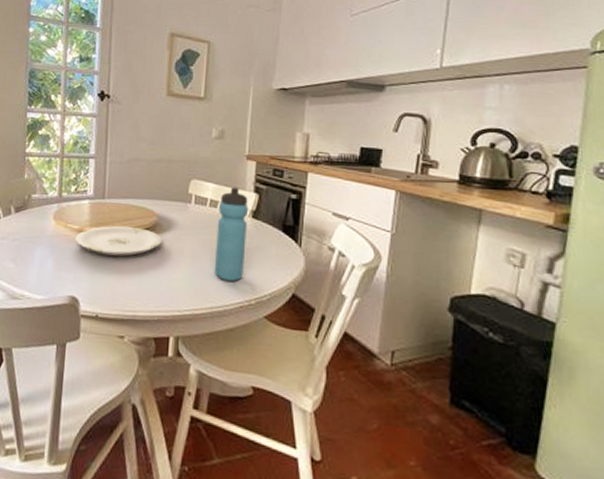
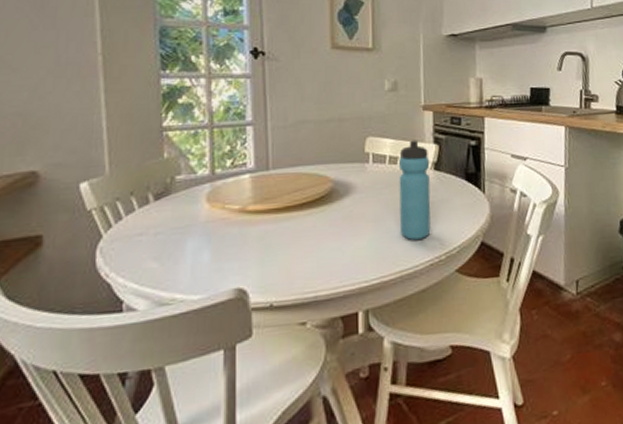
plate: present [75,225,162,256] -> none [237,197,341,234]

